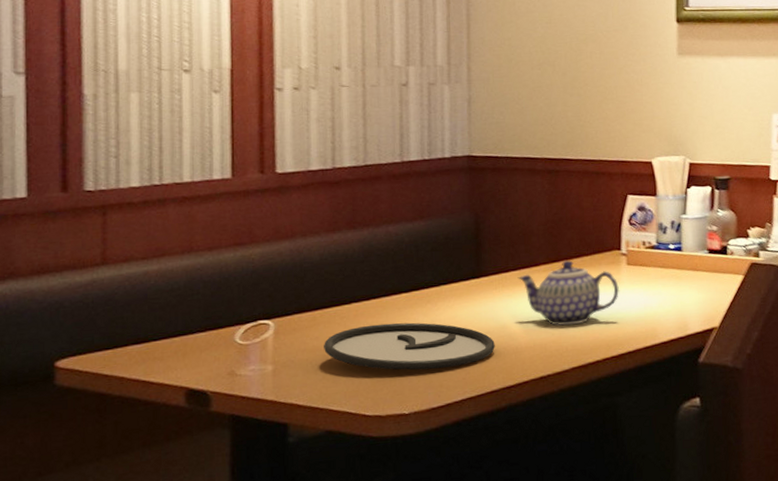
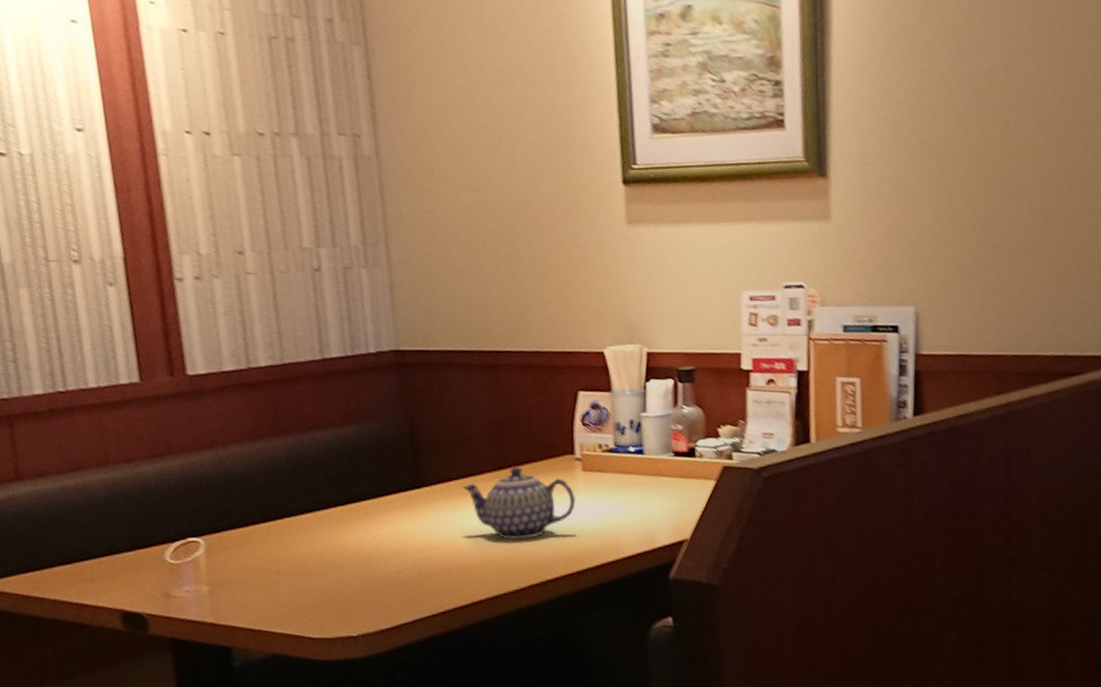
plate: present [324,322,495,371] -> none [259,538,443,590]

